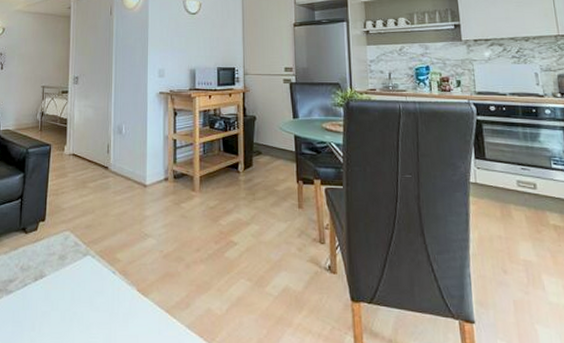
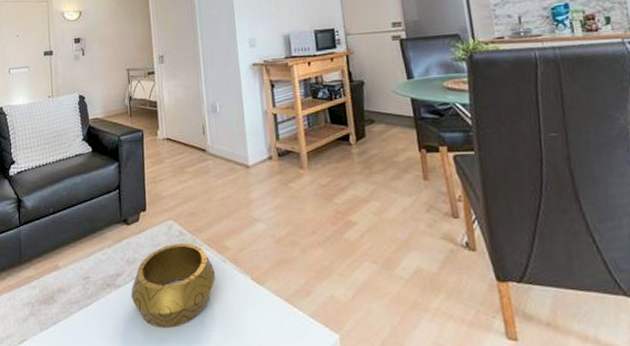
decorative bowl: none [21,253,104,334] -> present [131,242,215,328]

